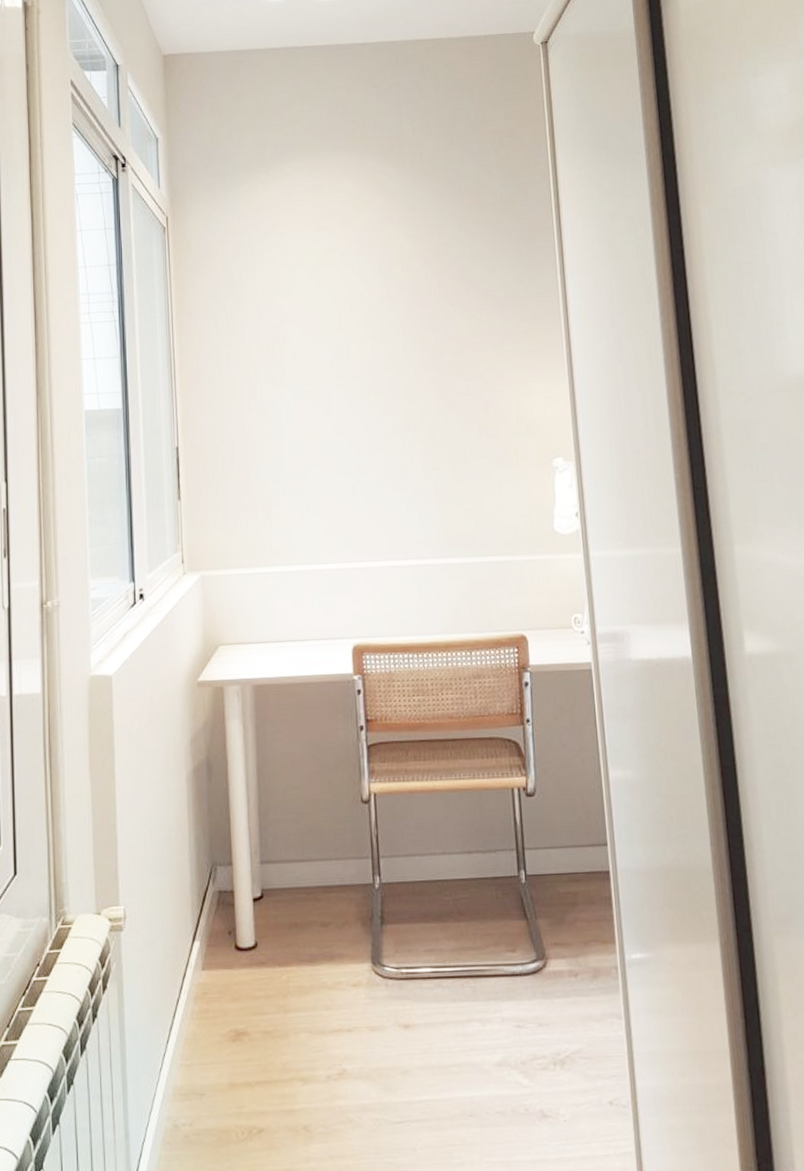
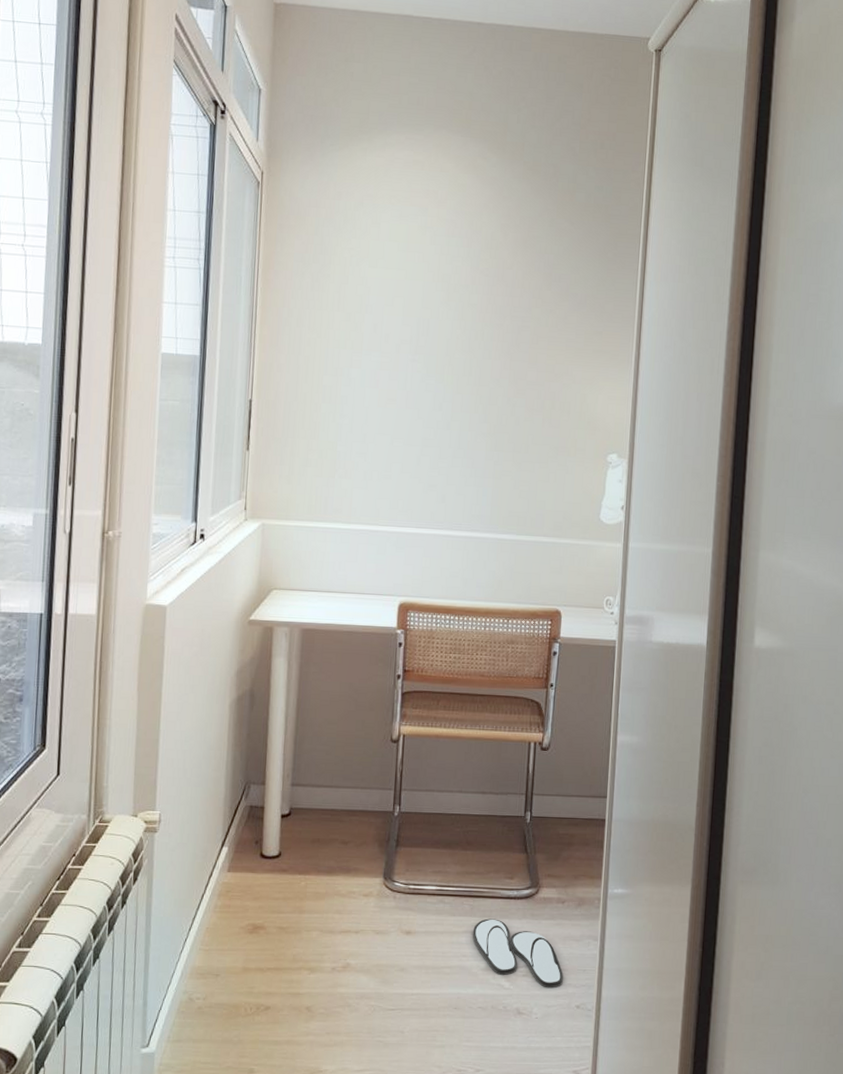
slippers: none [479,1001,589,1081] -> present [473,918,563,987]

